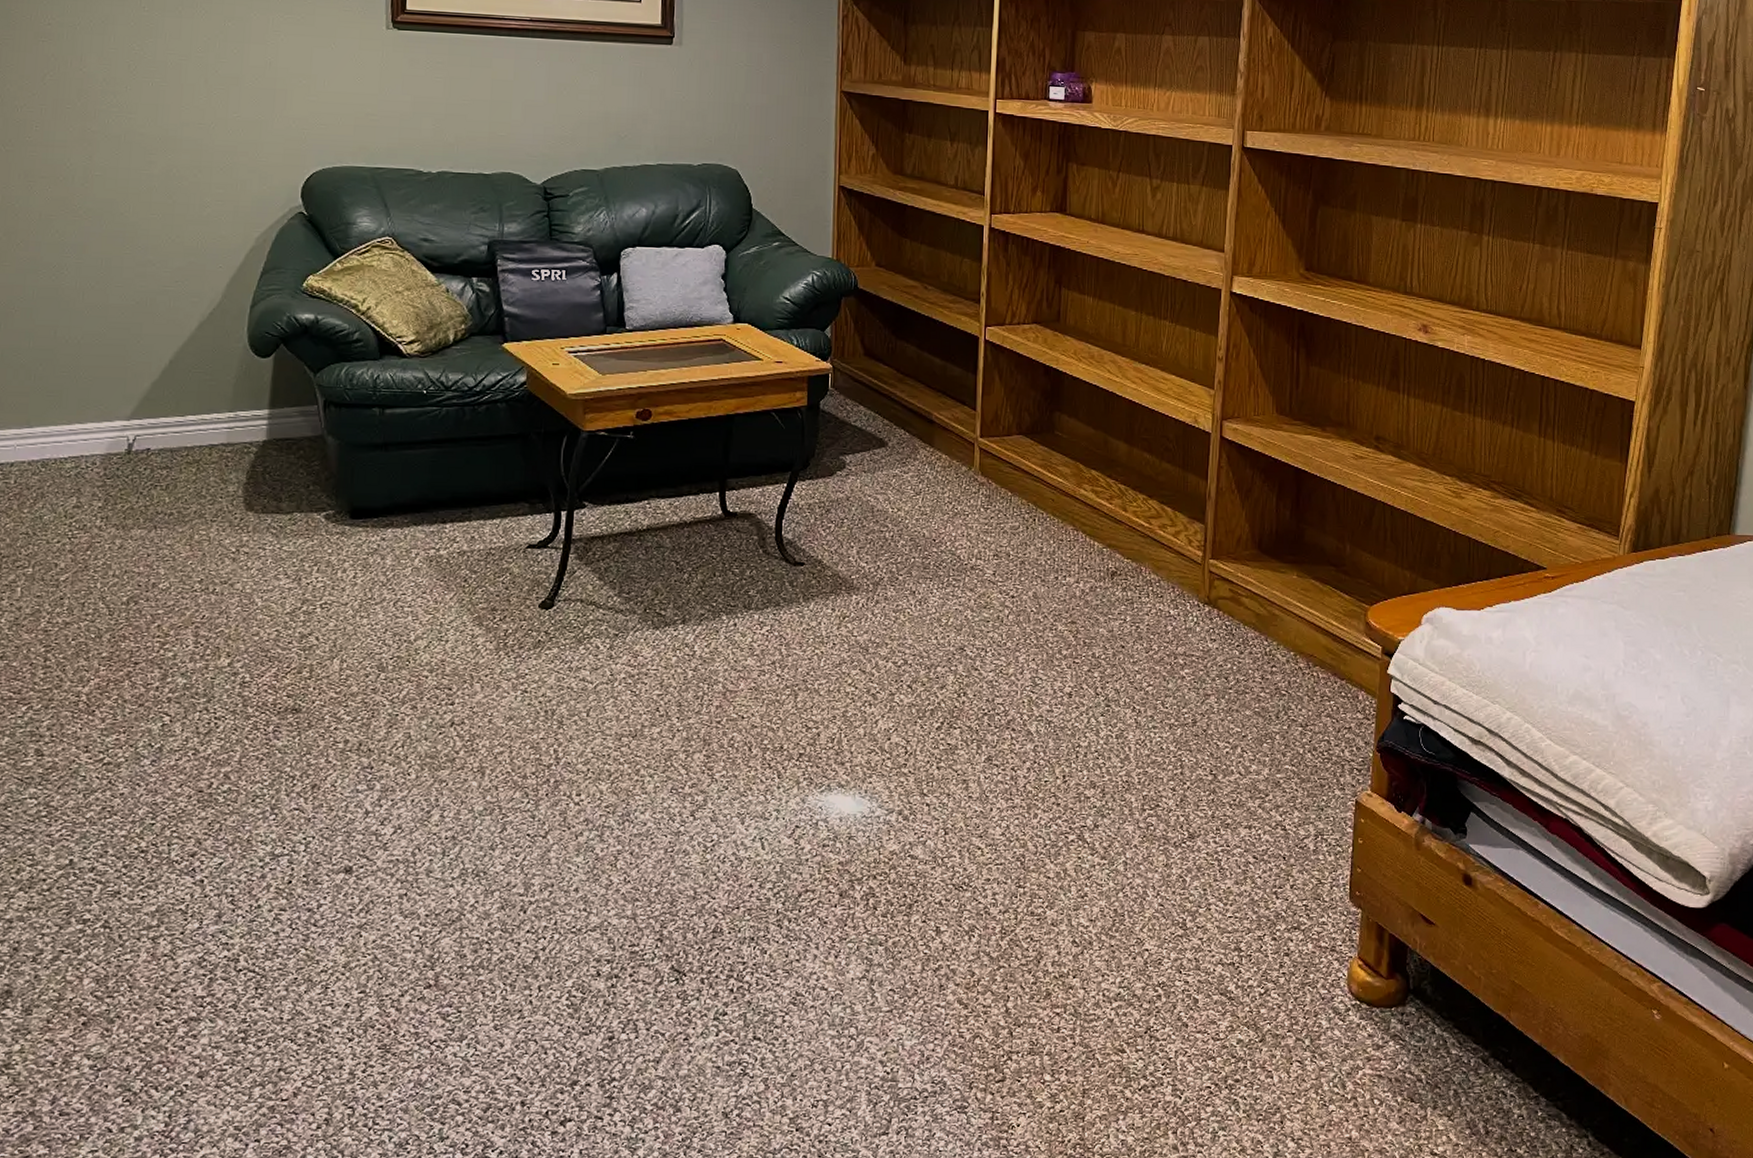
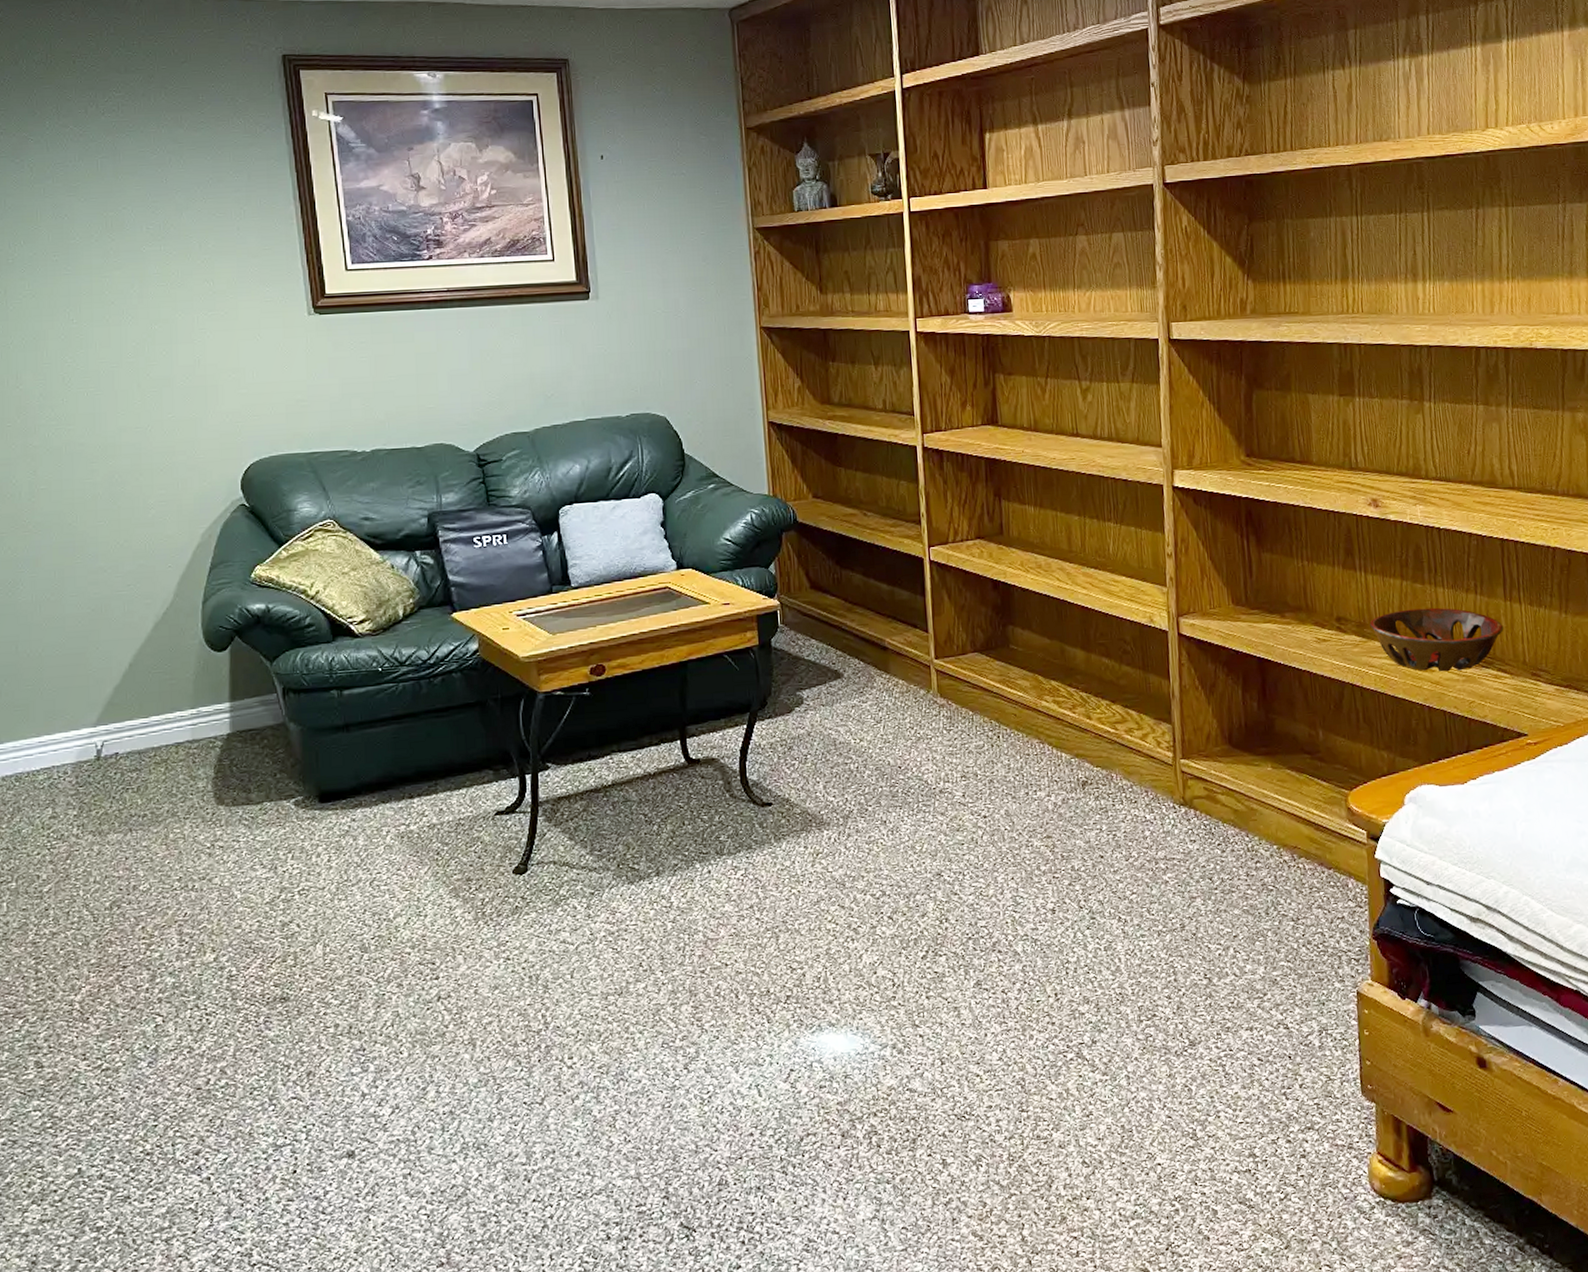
decorative bowl: none [1407,435,1535,500] -> present [1369,607,1504,672]

